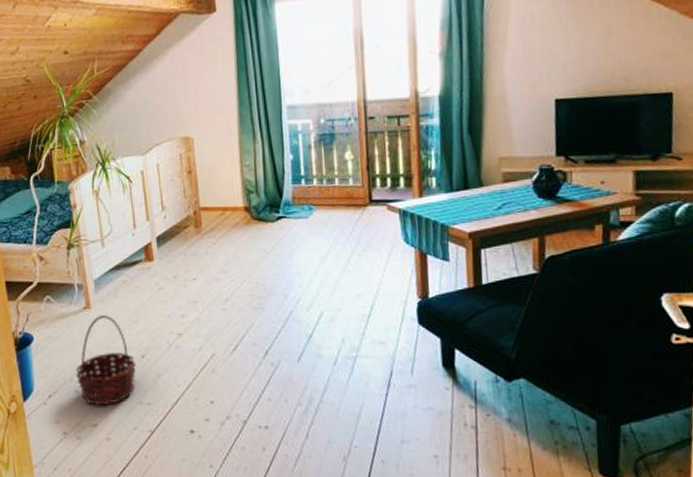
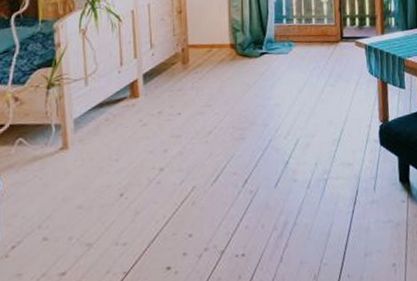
basket: present [75,314,137,406] -> none [45,154,114,252]

